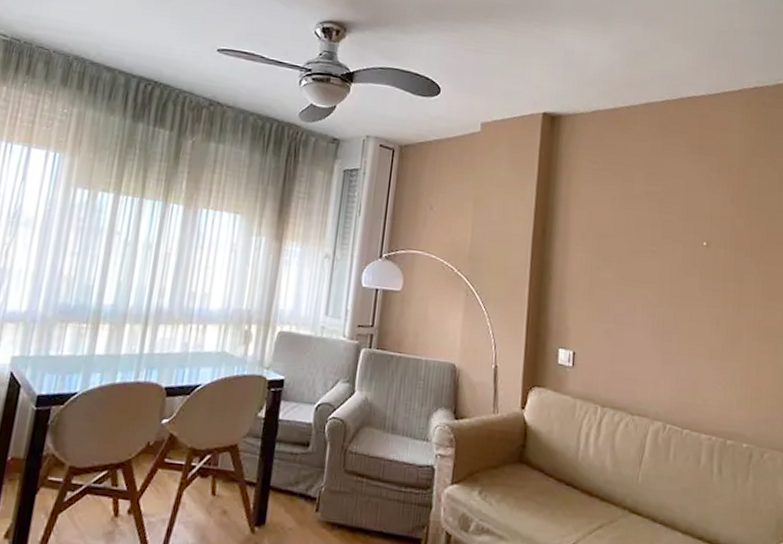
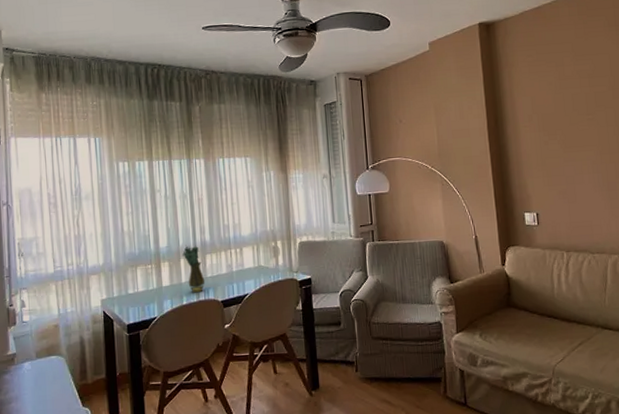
vase: none [127,307,153,371] -> present [182,245,205,293]

